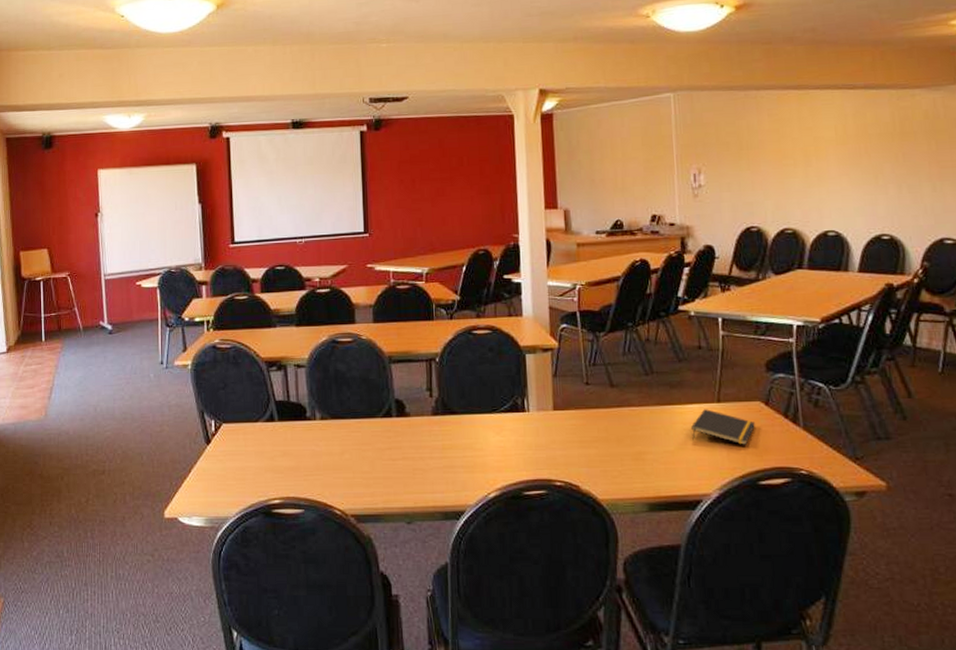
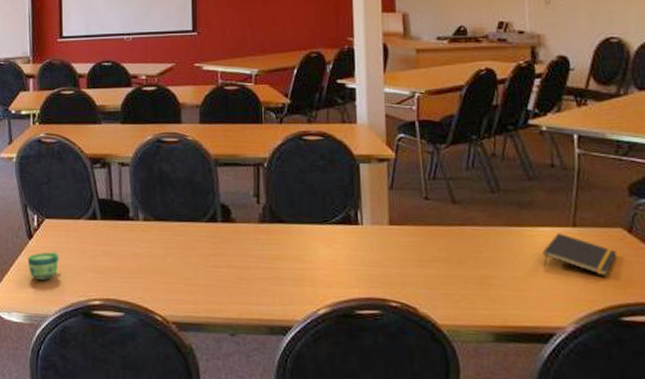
cup: none [206,455,238,483] -> present [27,252,59,280]

